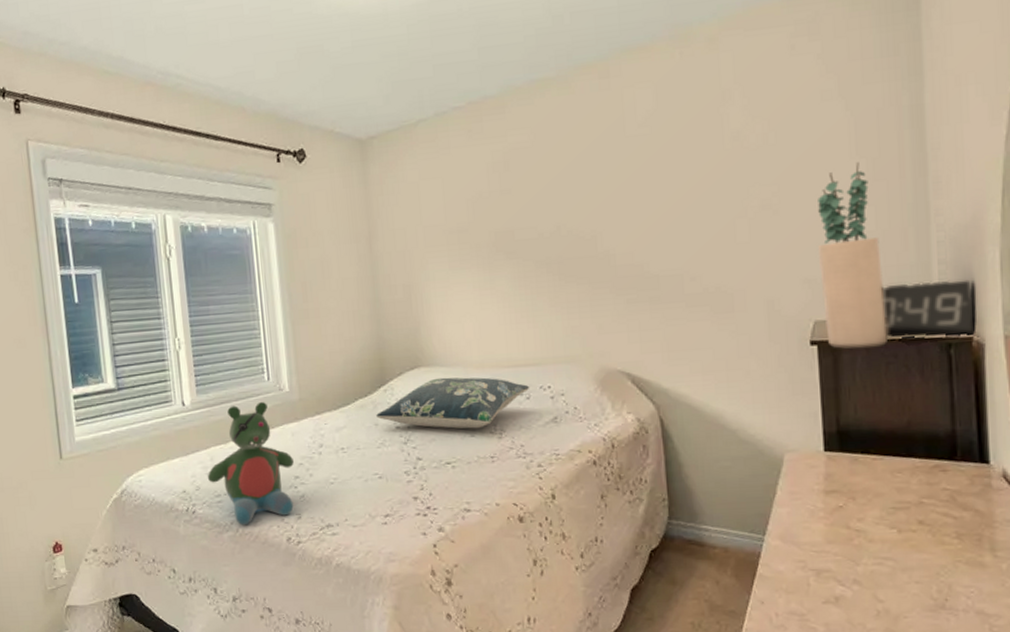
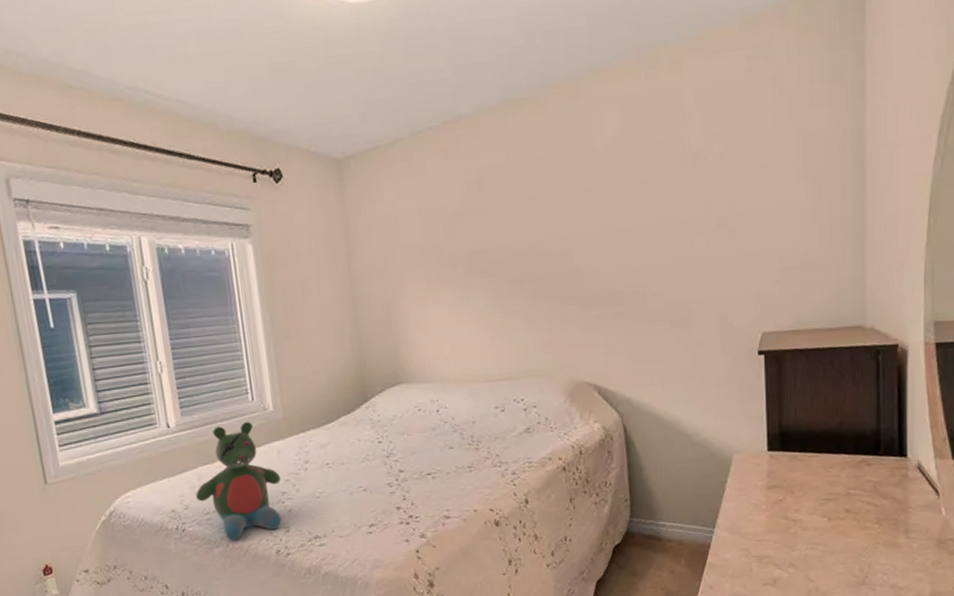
pillow: present [376,377,530,429] -> none [359,392,505,442]
vase: present [818,162,889,350] -> none [768,182,826,358]
alarm clock: present [882,279,977,339] -> none [822,292,901,348]

